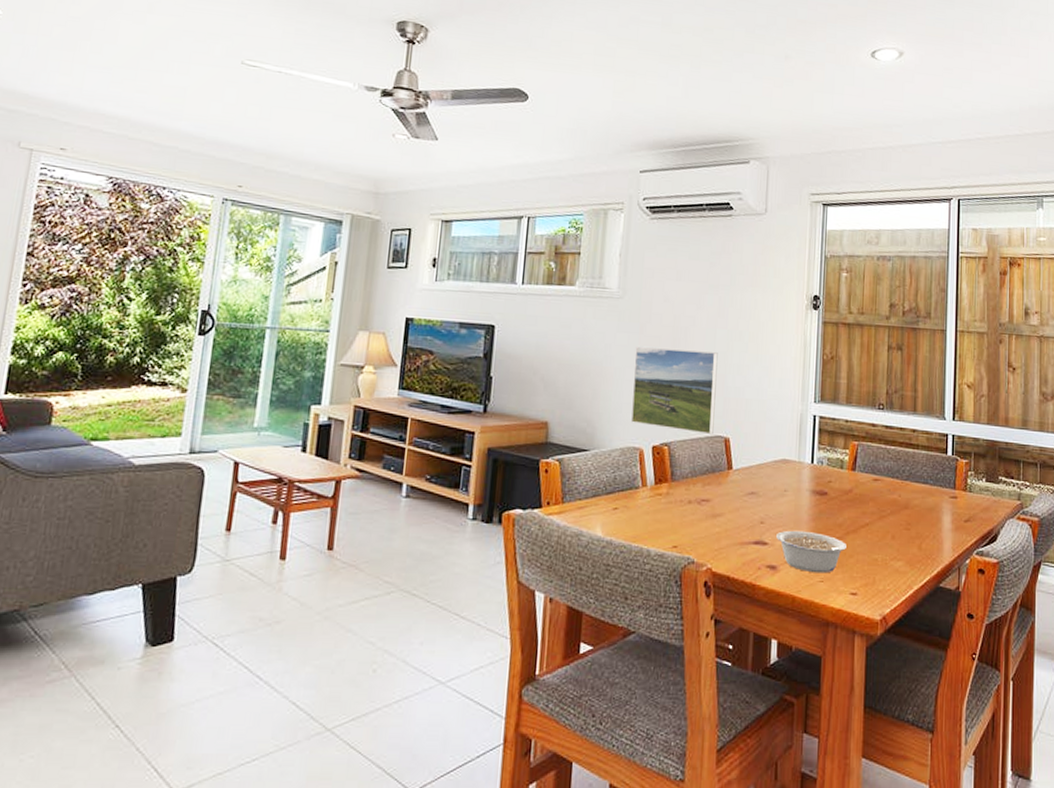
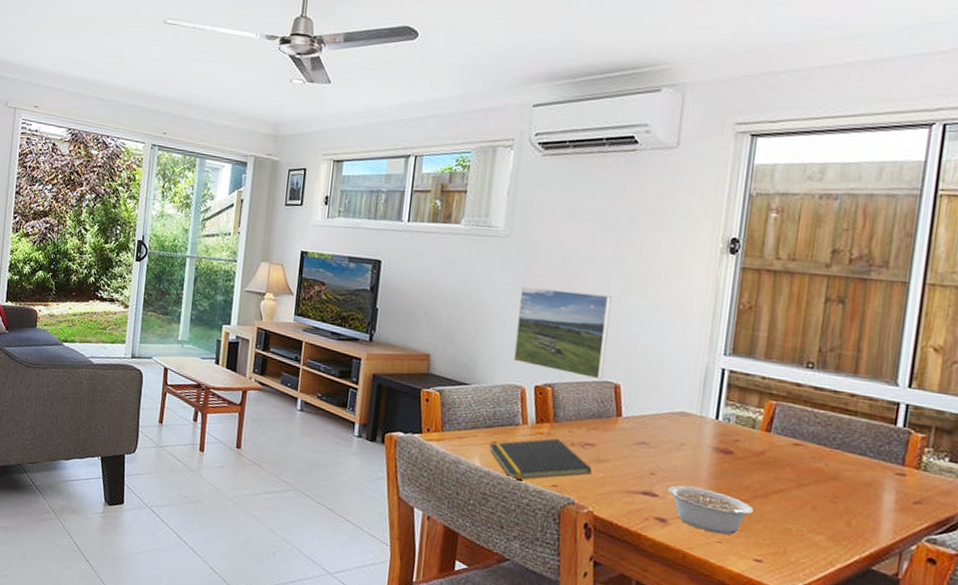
notepad: none [610,497,709,546] -> present [489,438,593,481]

